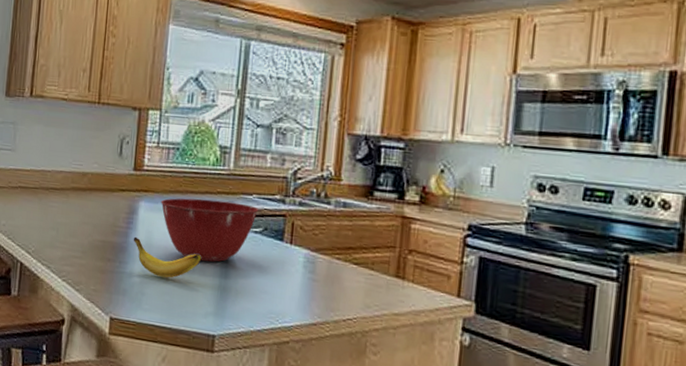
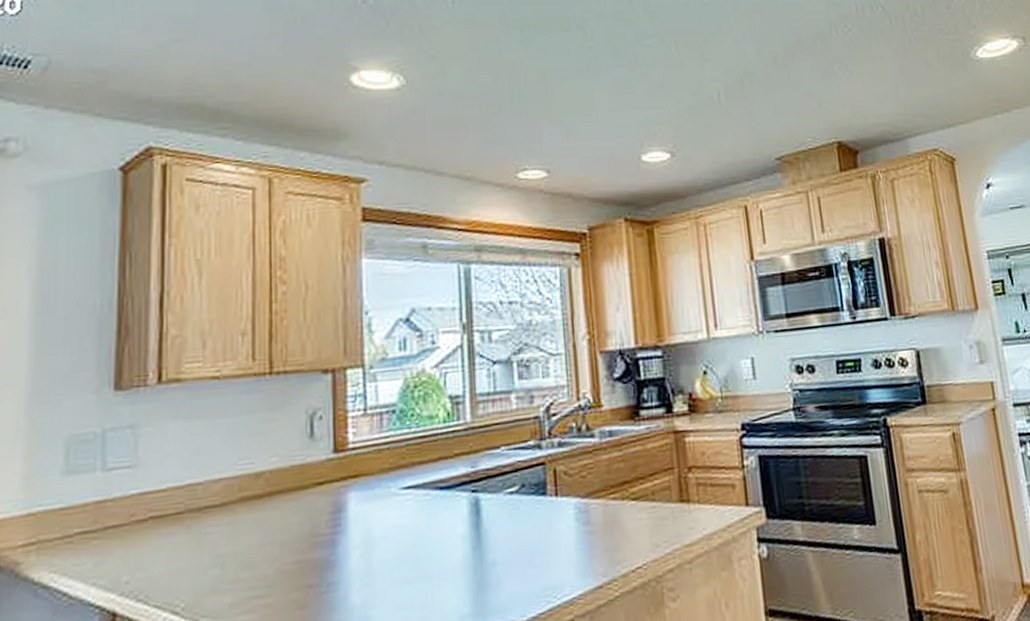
banana: present [133,236,202,278] -> none [344,542,446,588]
mixing bowl: present [161,198,259,262] -> none [378,461,511,550]

